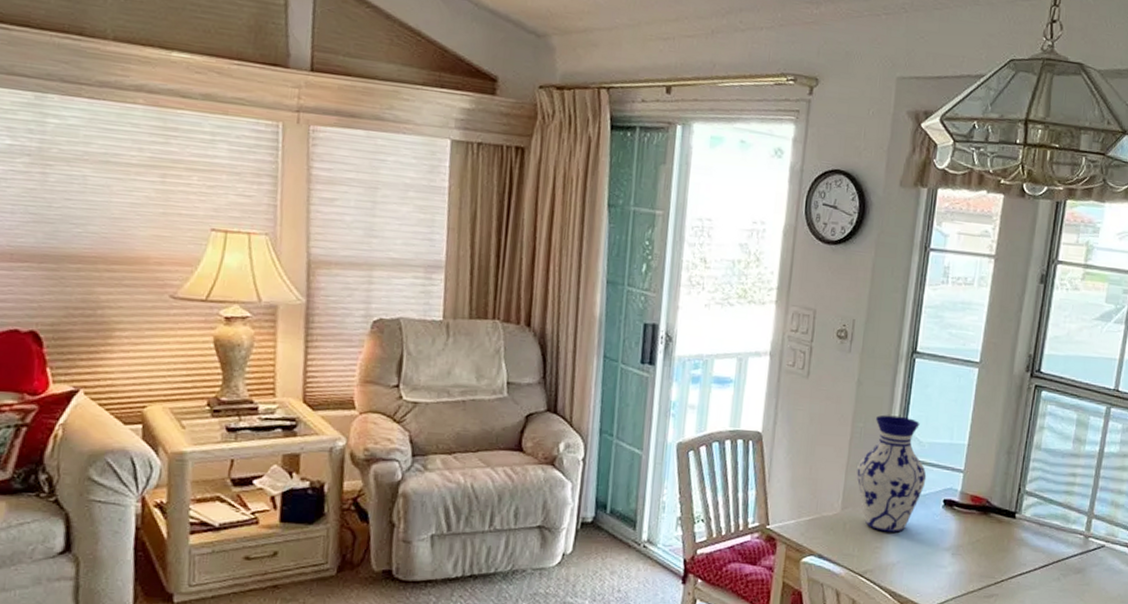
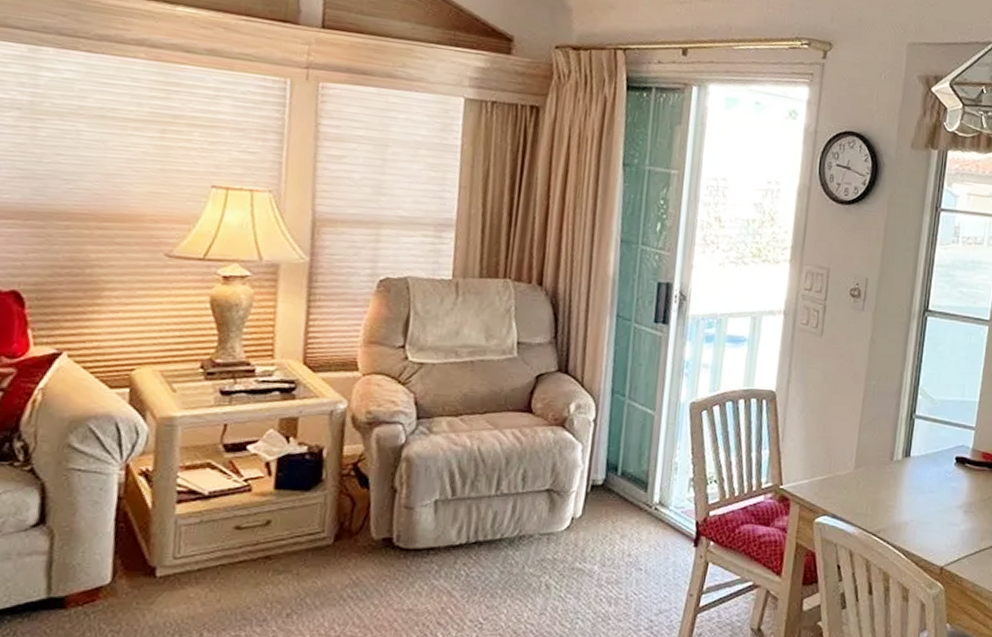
vase: present [856,415,927,533] -> none [870,372,939,491]

